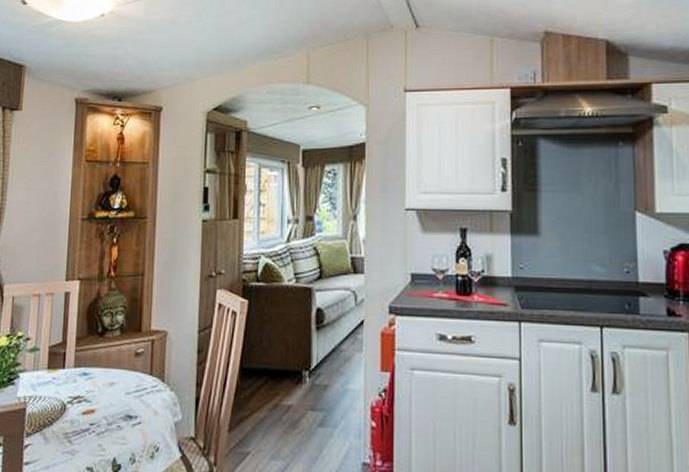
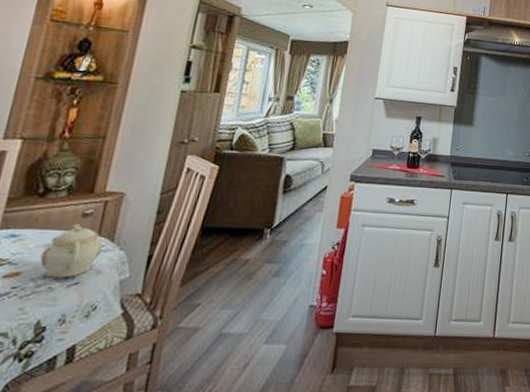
teapot: none [108,362,155,417] -> present [40,223,103,278]

